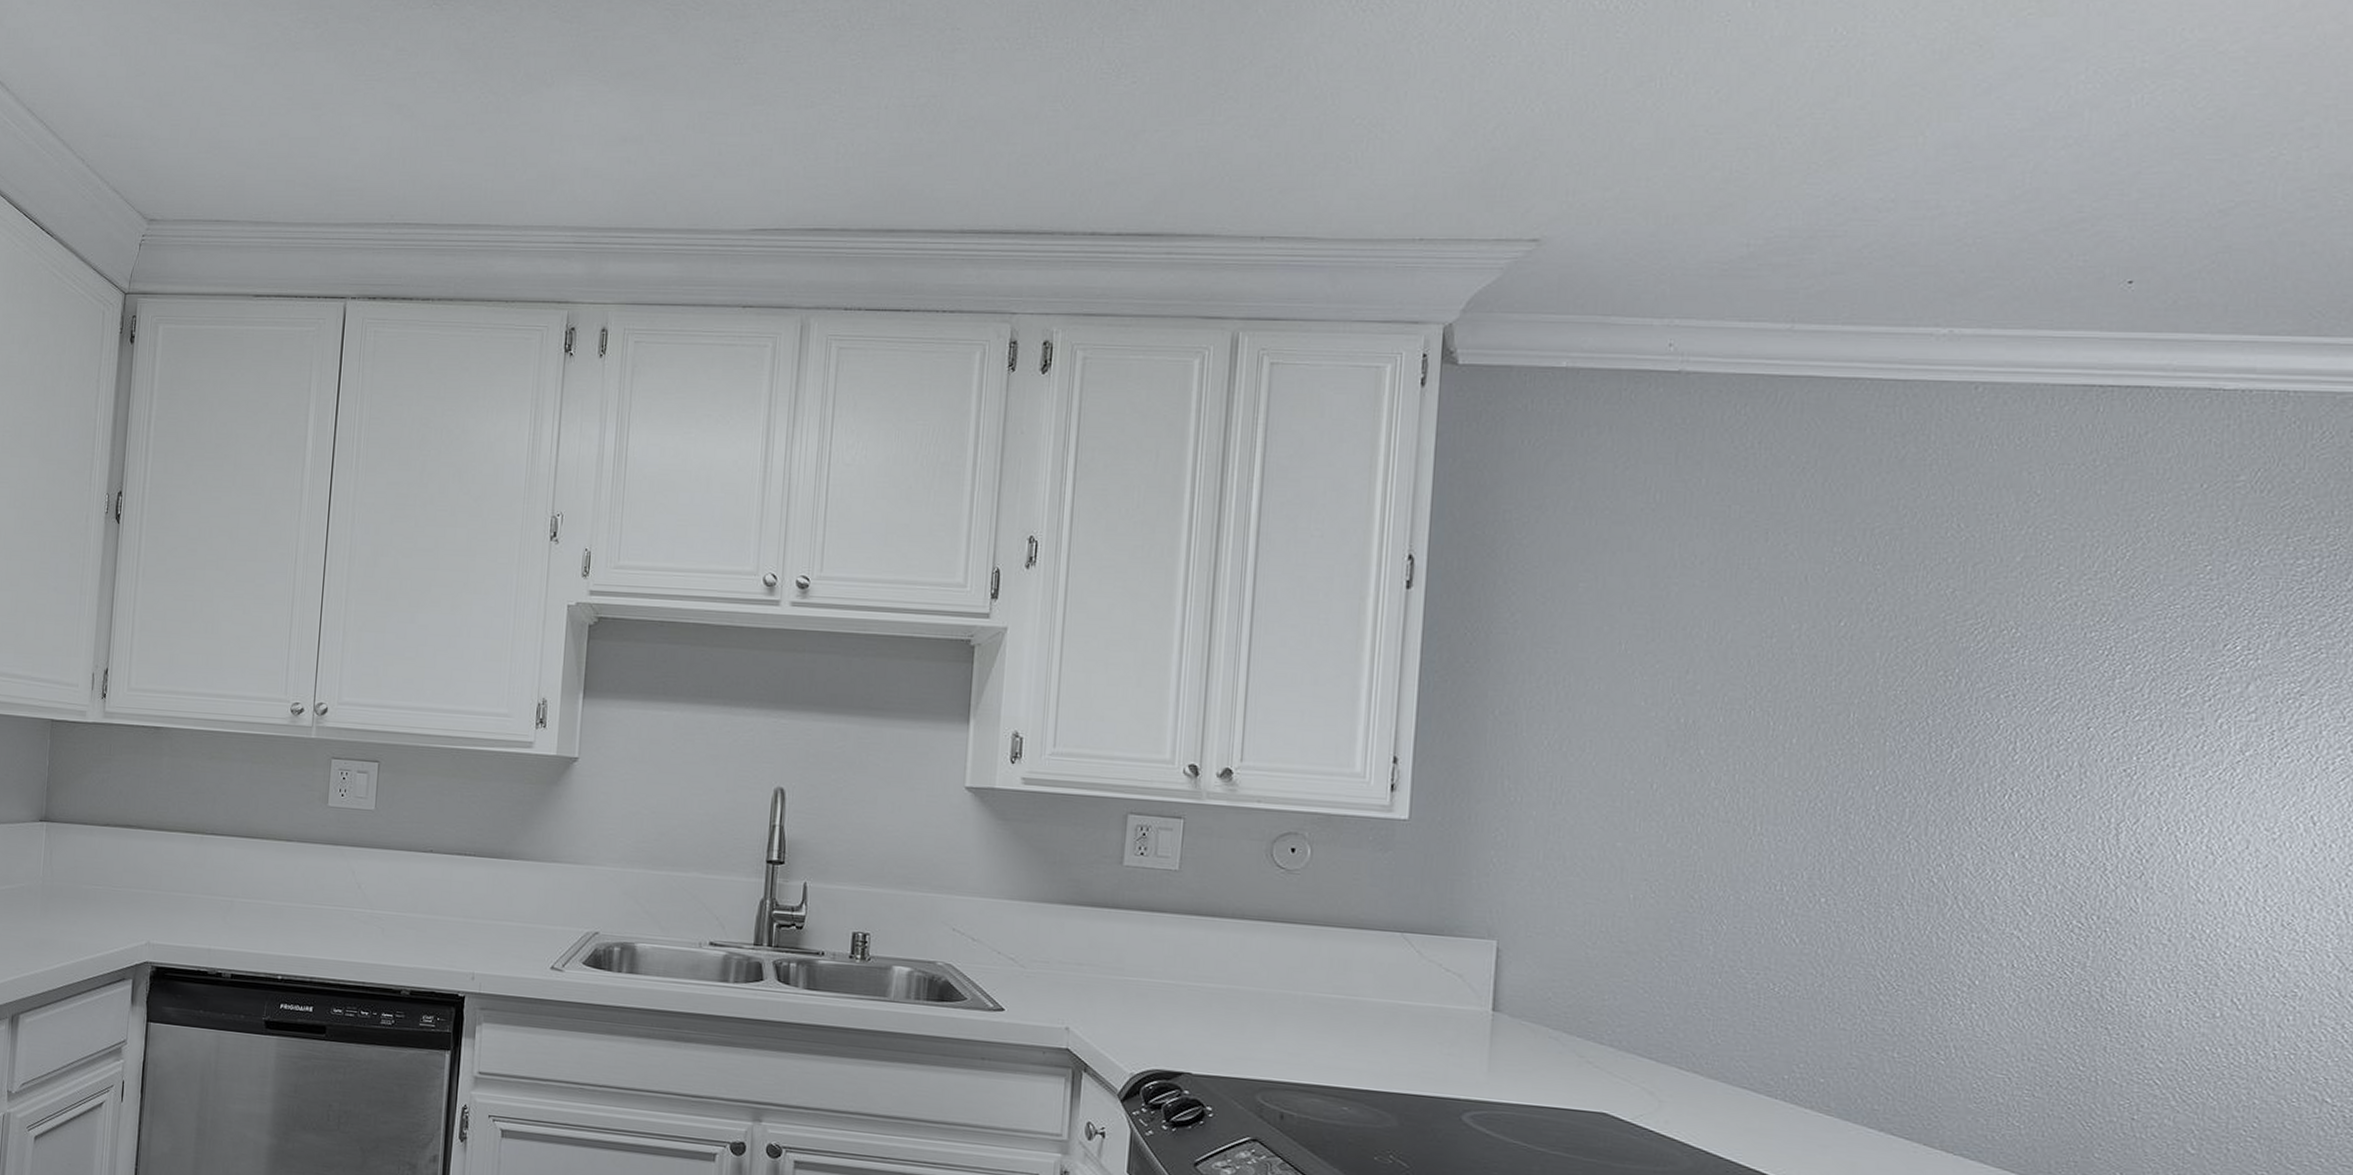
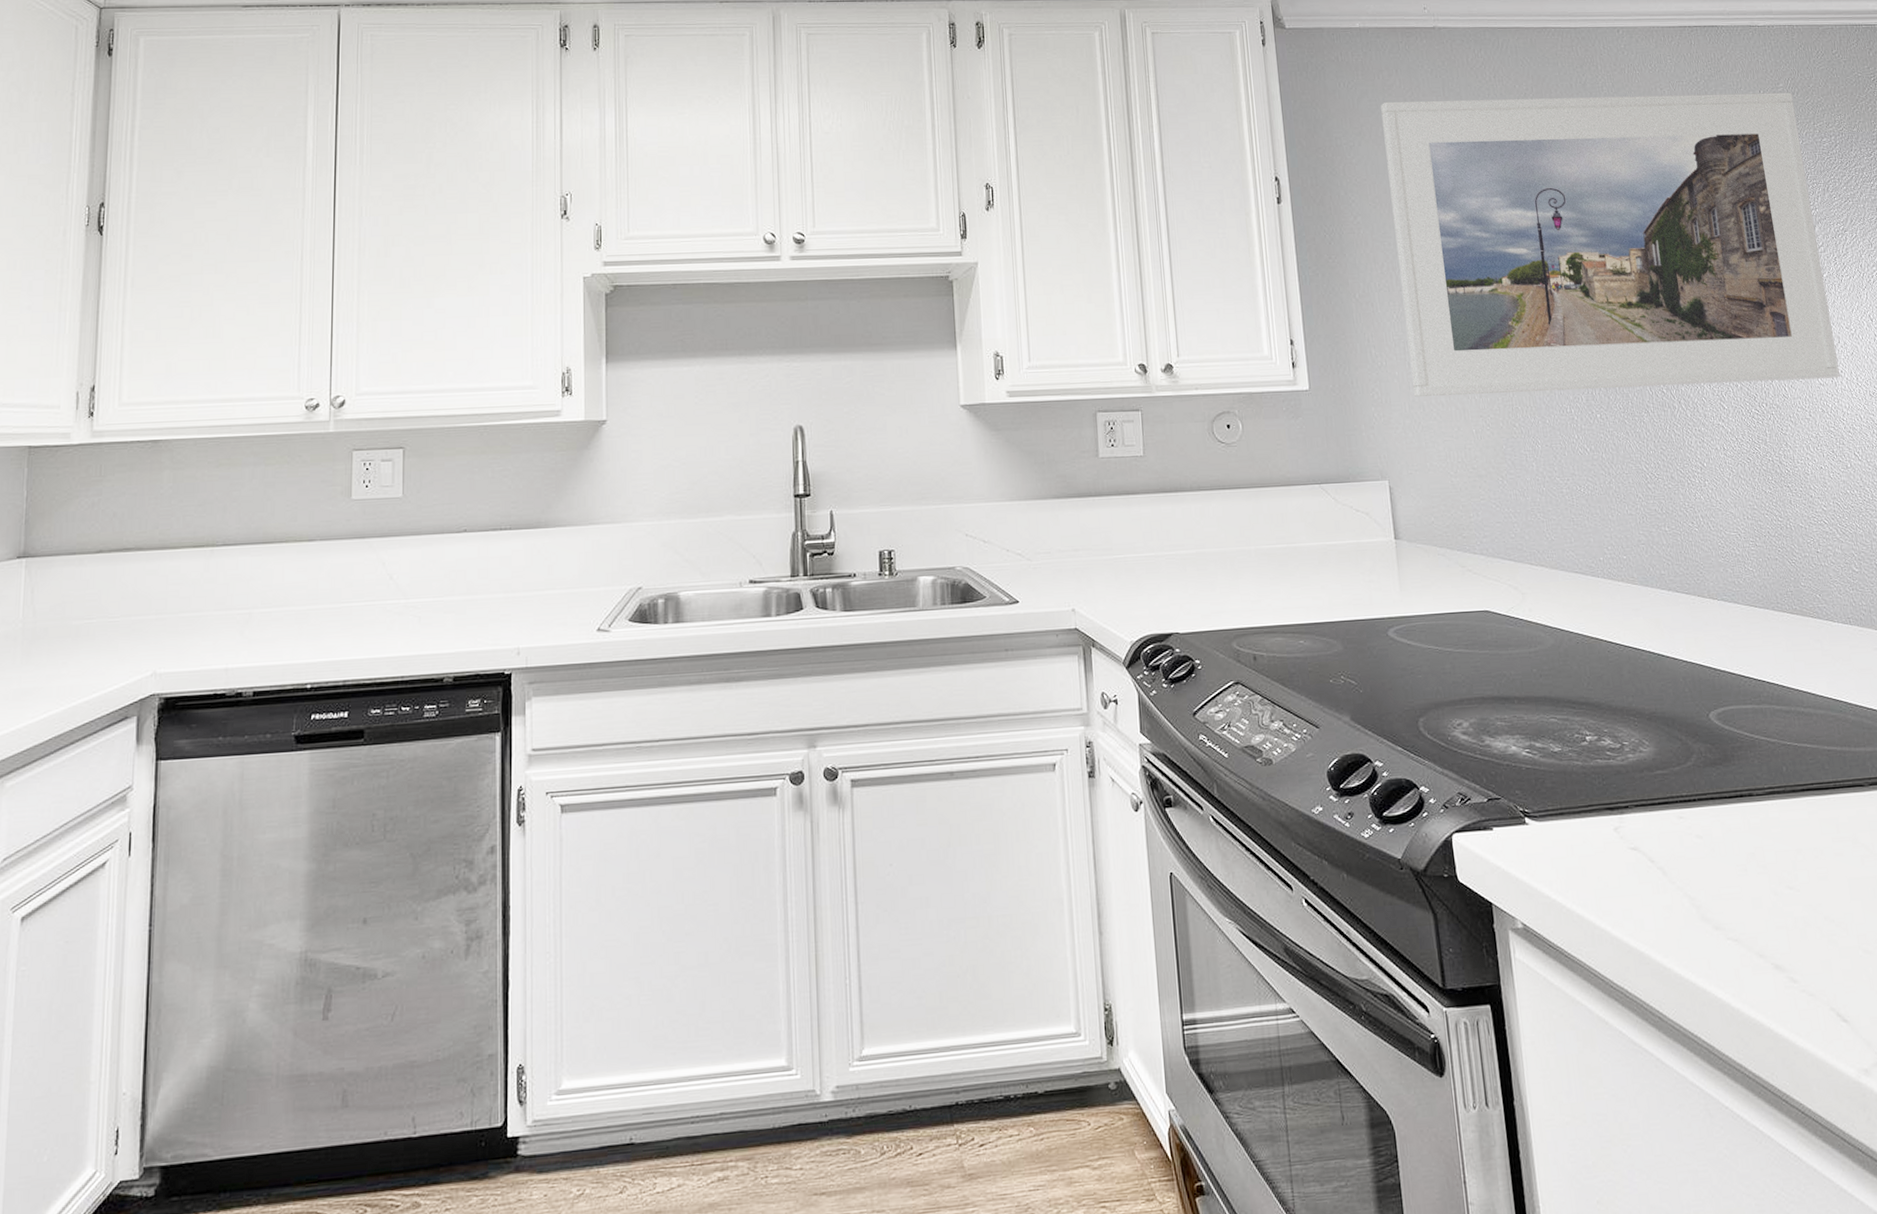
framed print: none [1553,467,2259,896] -> present [1380,92,1840,397]

